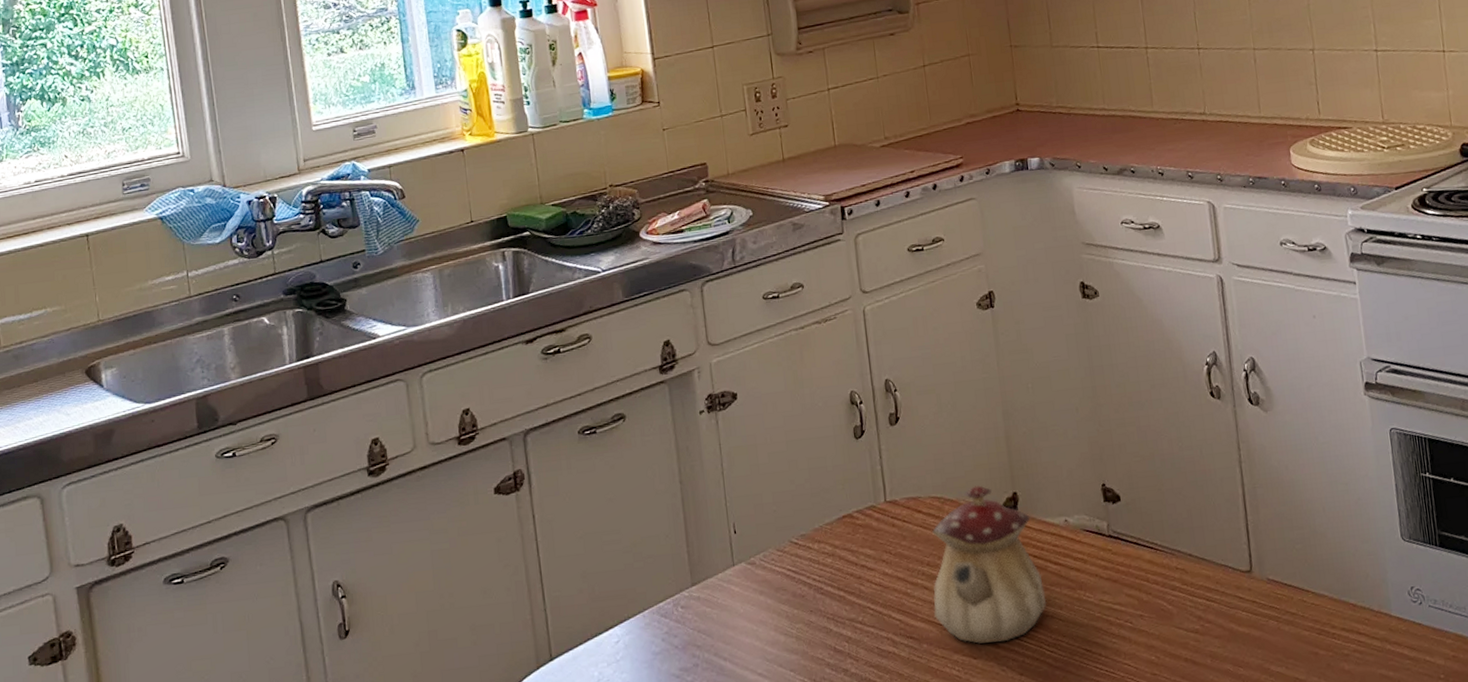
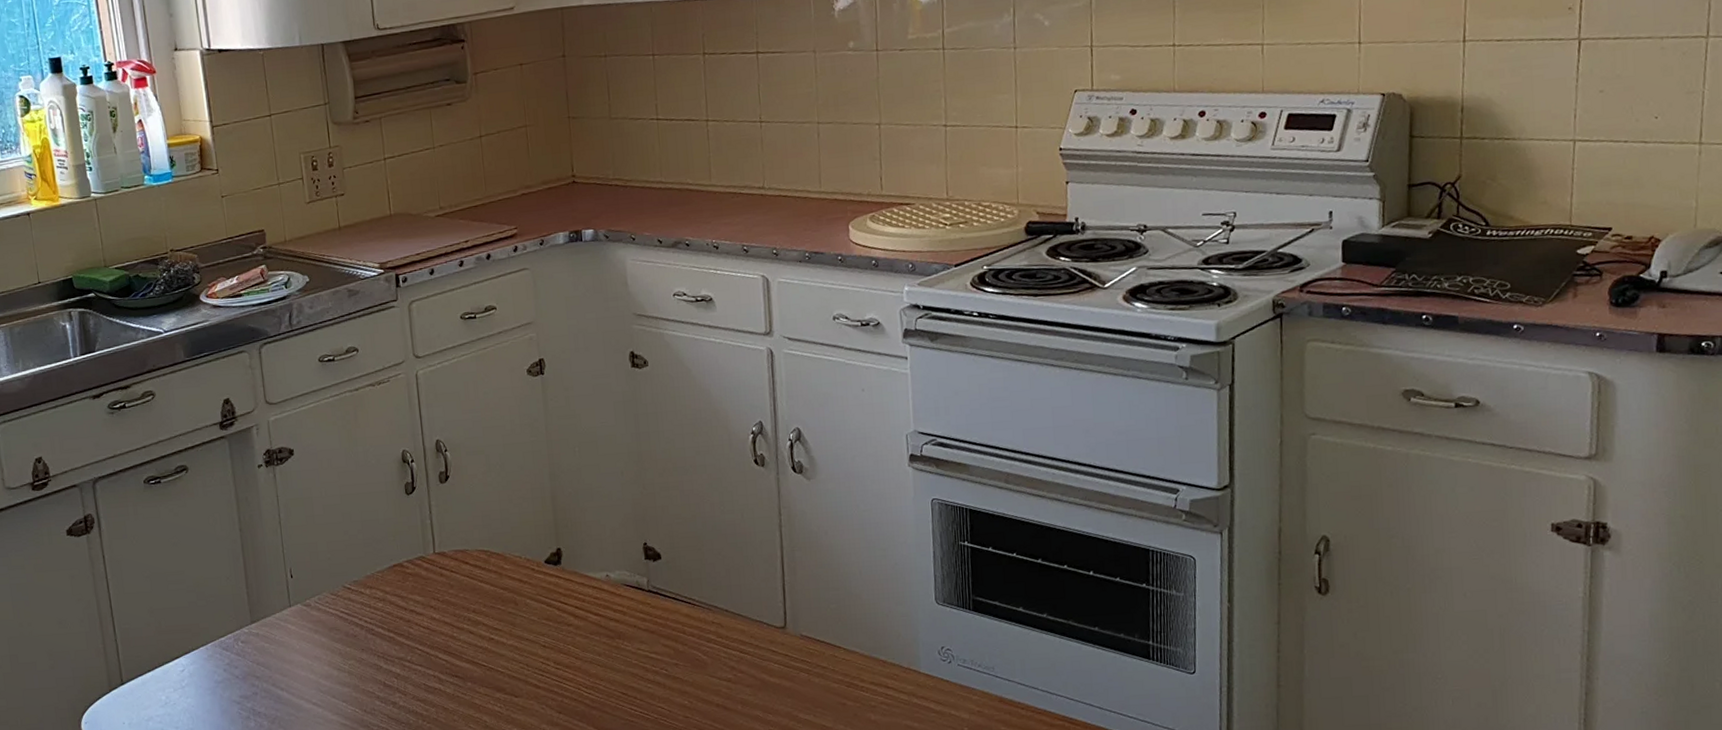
teapot: present [932,485,1047,644] -> none [478,541,587,684]

